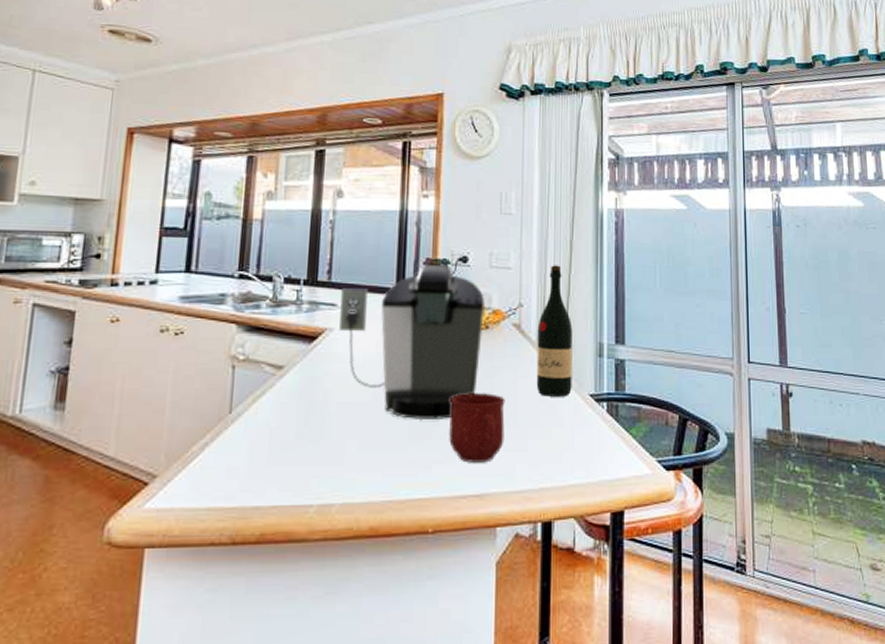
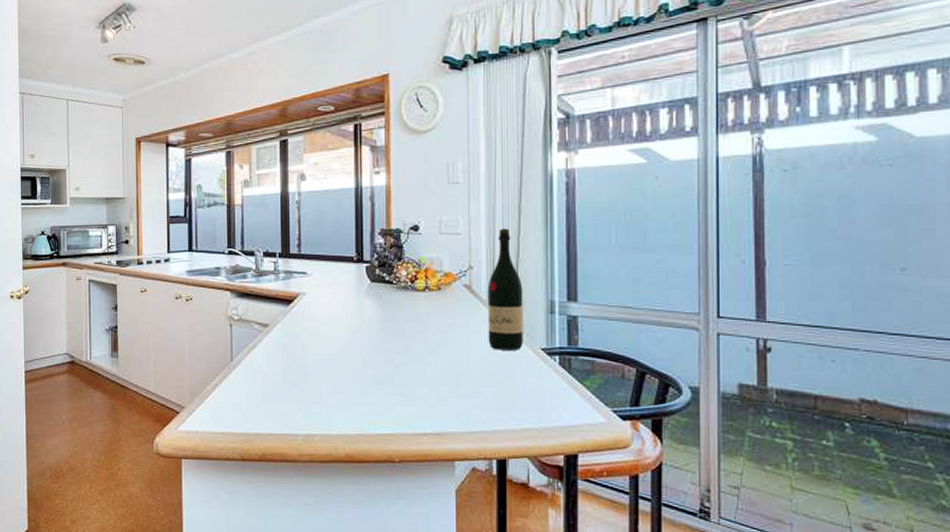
coffee maker: present [339,265,485,421] -> none [310,235,436,370]
mug: present [449,393,505,463] -> none [409,347,459,407]

